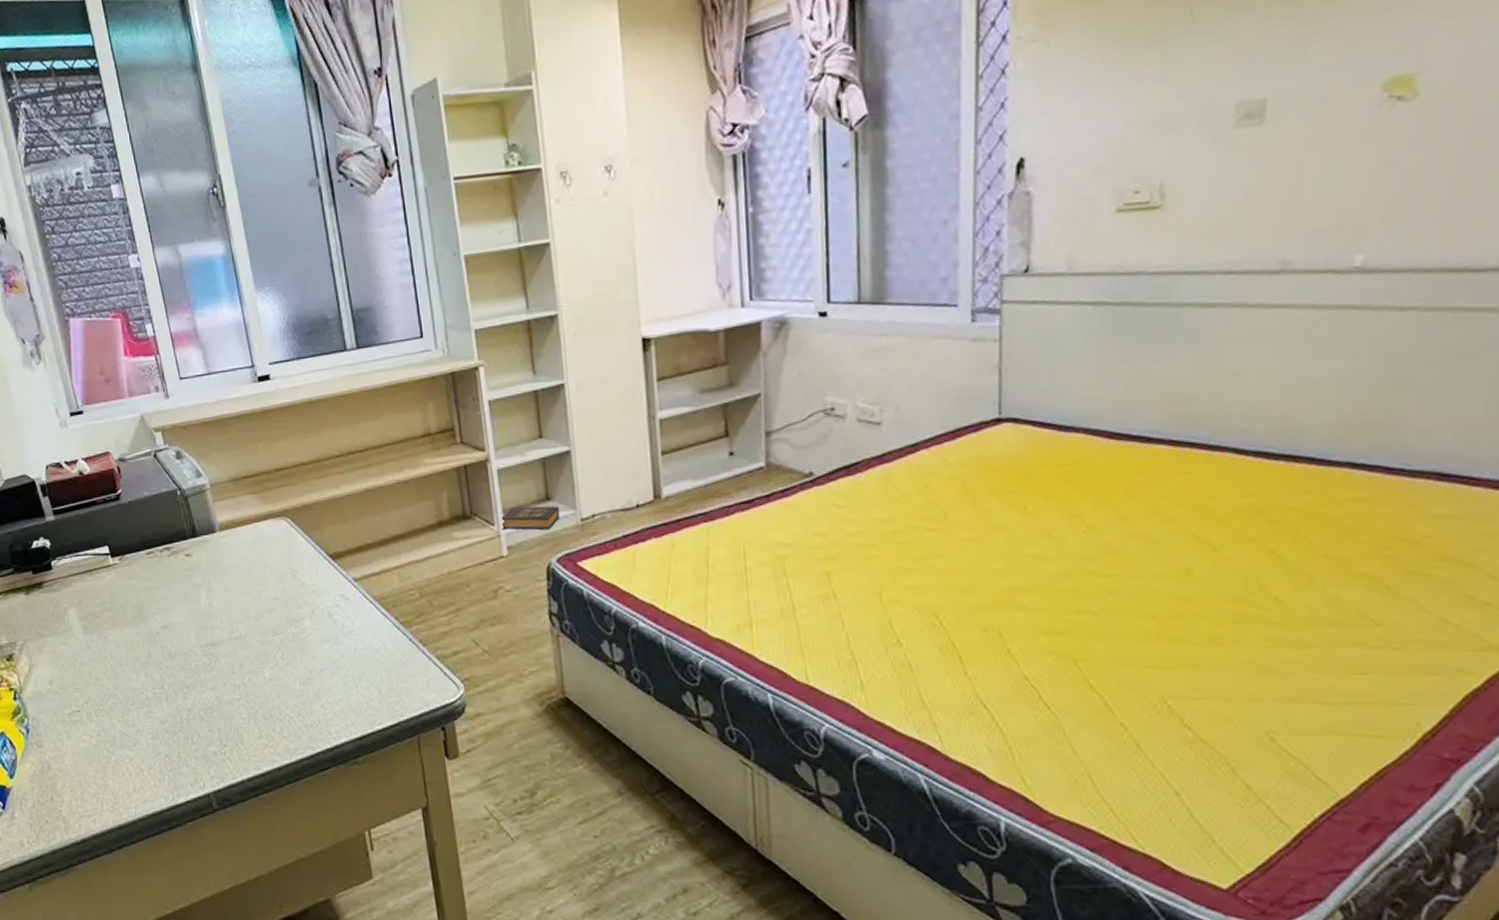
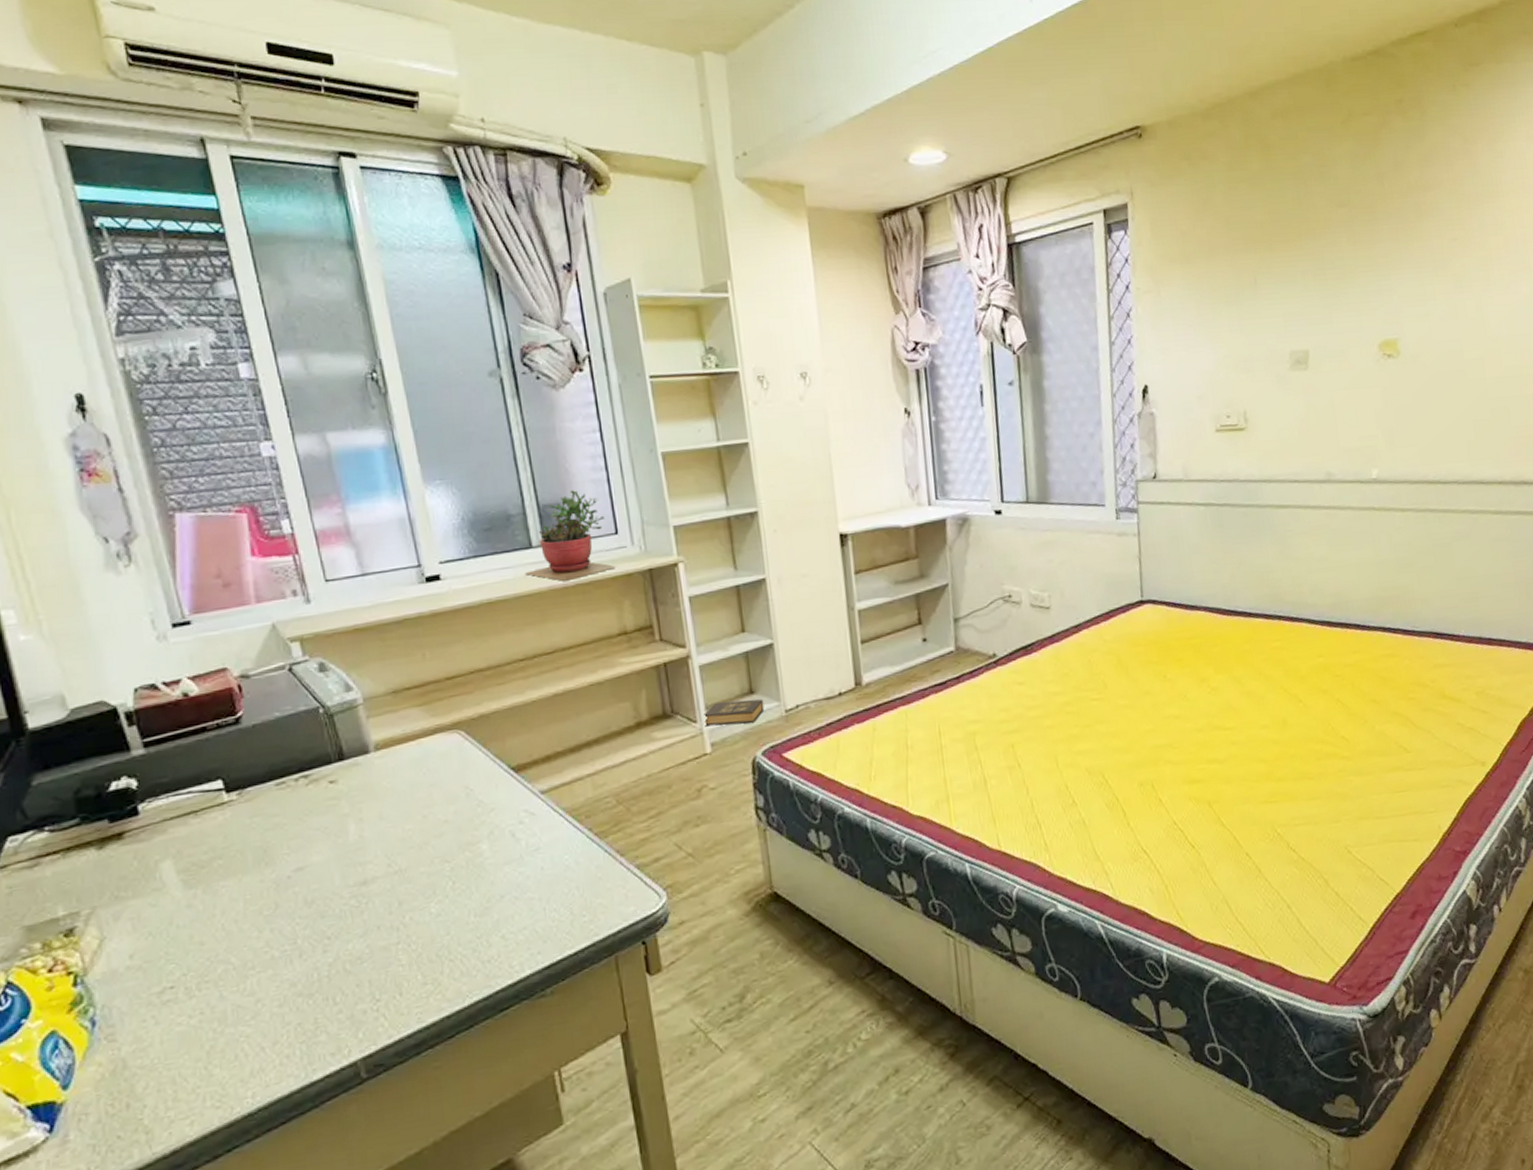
succulent plant: none [340,294,421,384] -> present [524,490,616,582]

